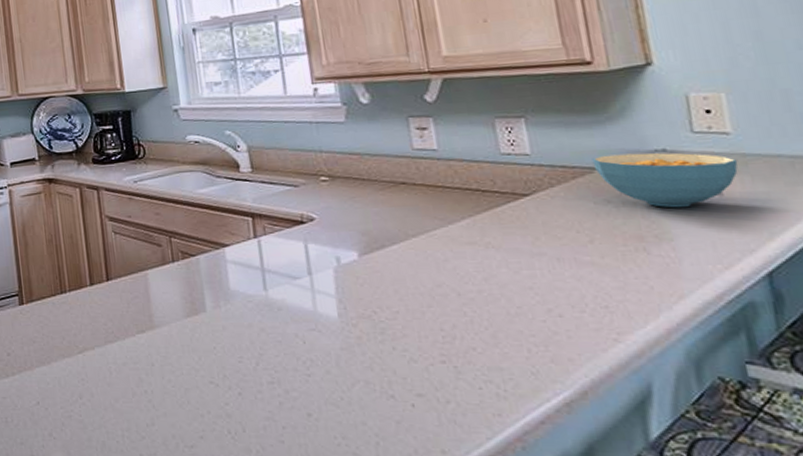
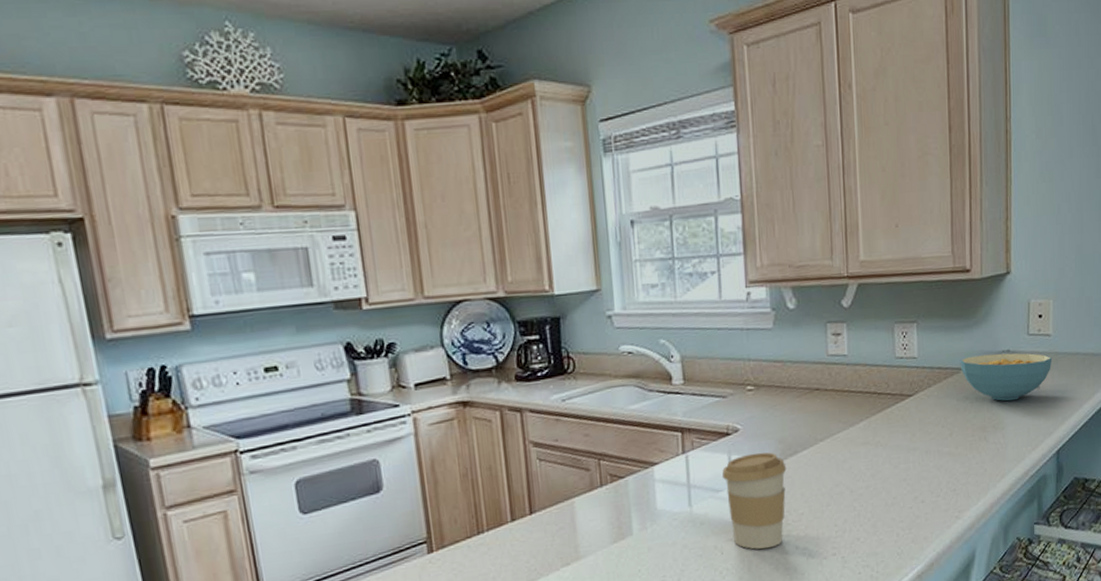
coffee cup: none [298,243,376,345] -> present [722,452,787,549]

